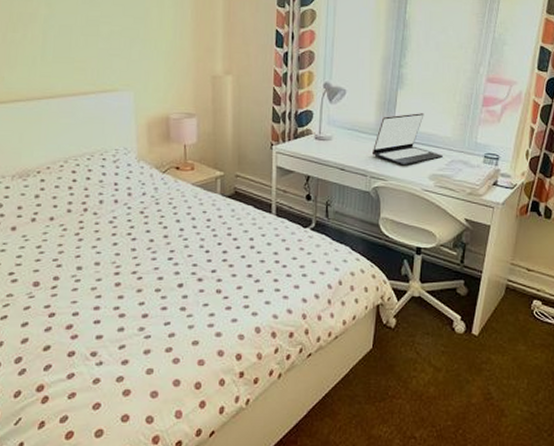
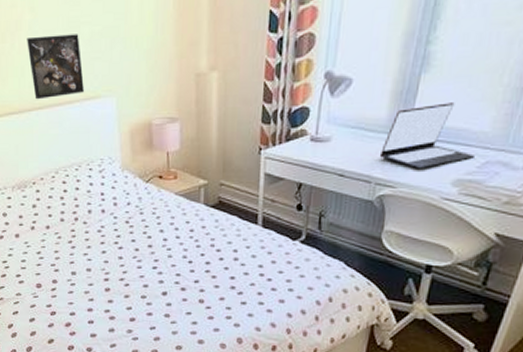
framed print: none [41,30,101,89] -> present [27,34,84,100]

